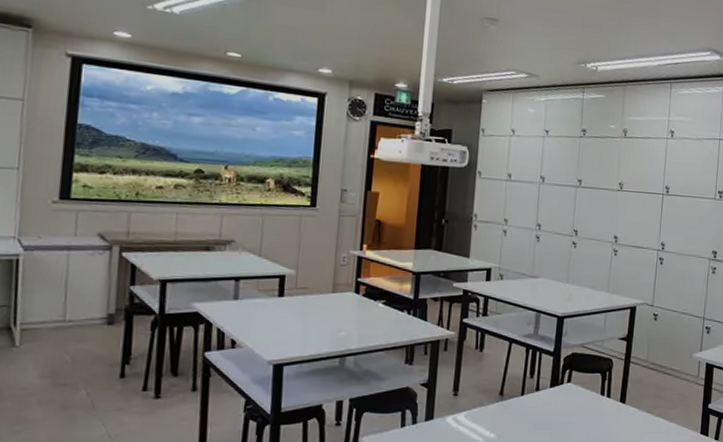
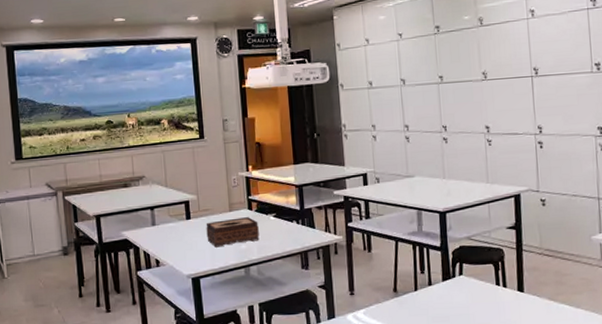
tissue box: none [300,301,364,332] -> present [206,217,260,248]

